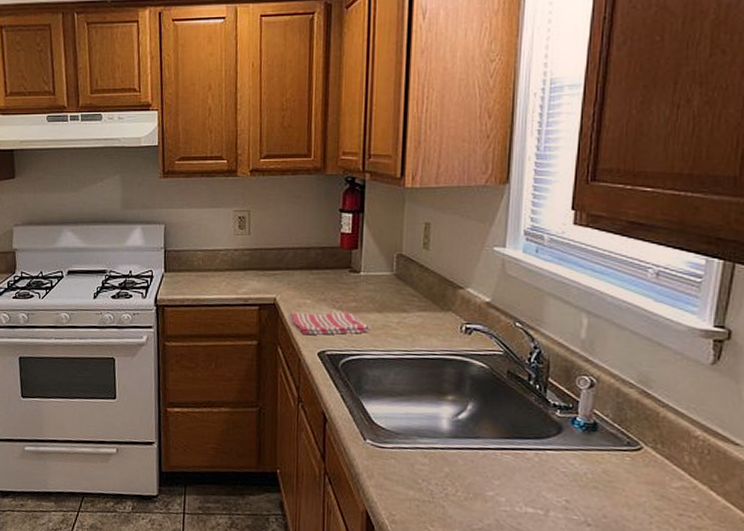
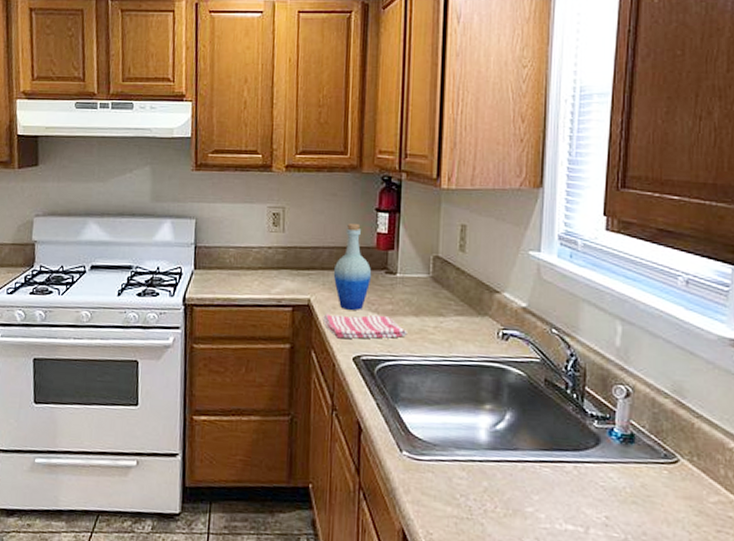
bottle: none [298,225,336,308] -> present [333,224,372,310]

